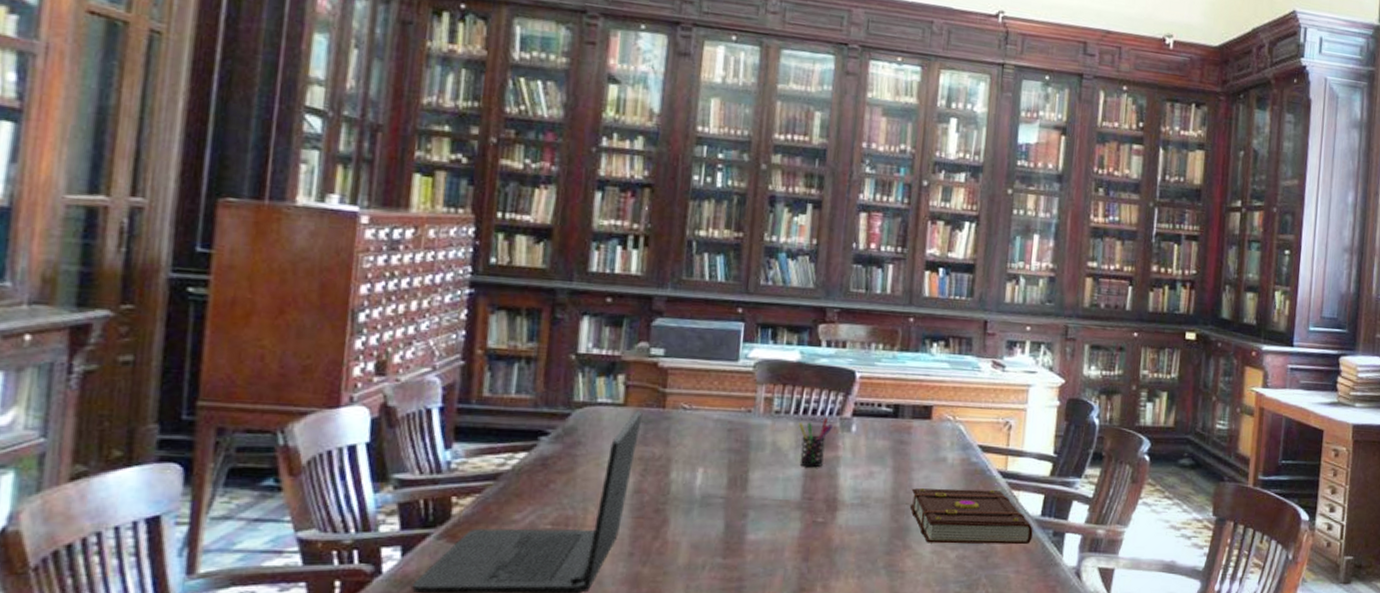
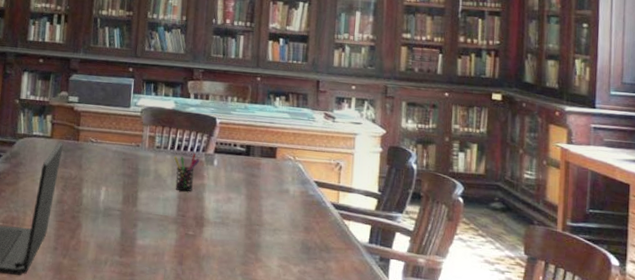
book: present [909,487,1033,545] -> none [260,213,362,266]

